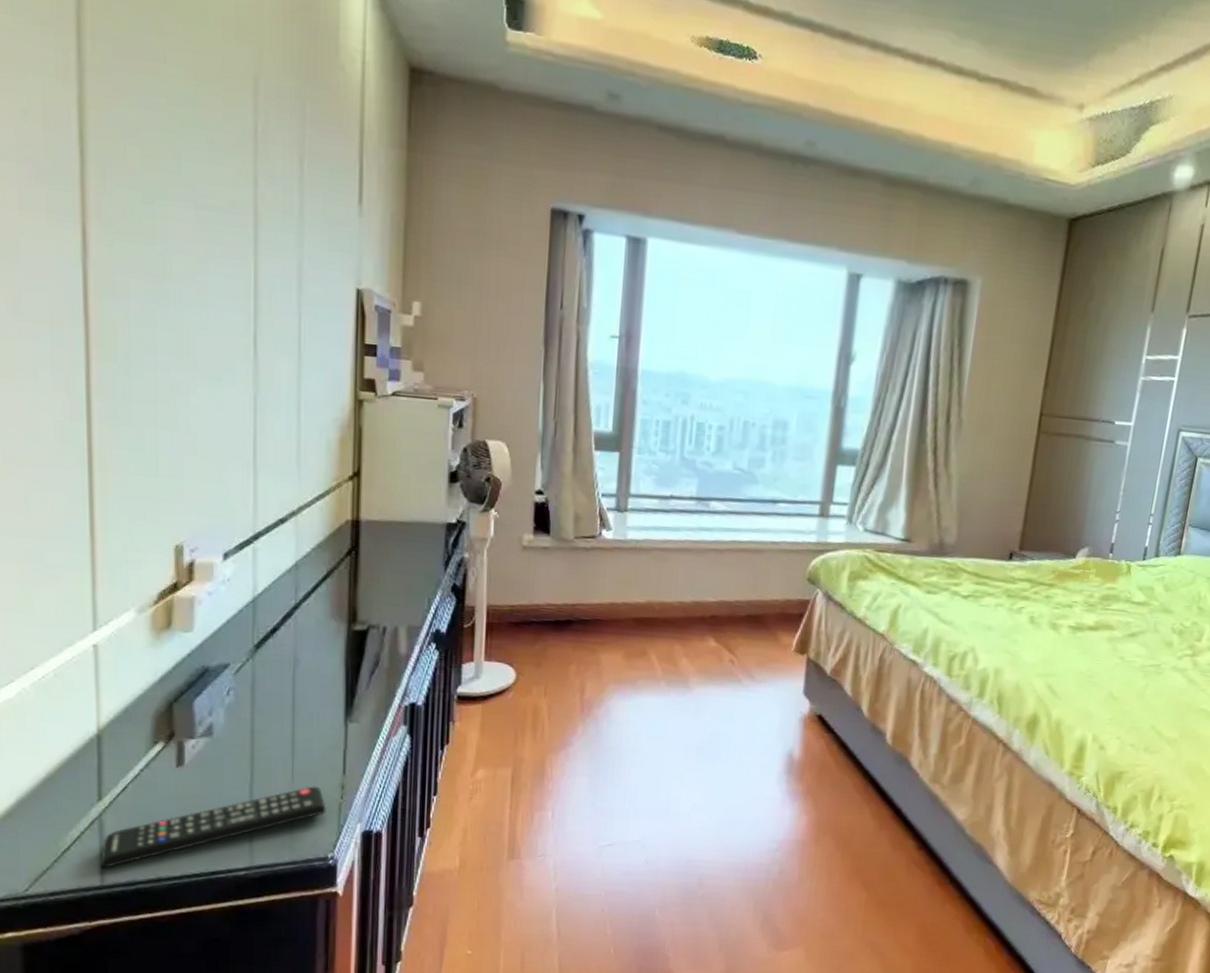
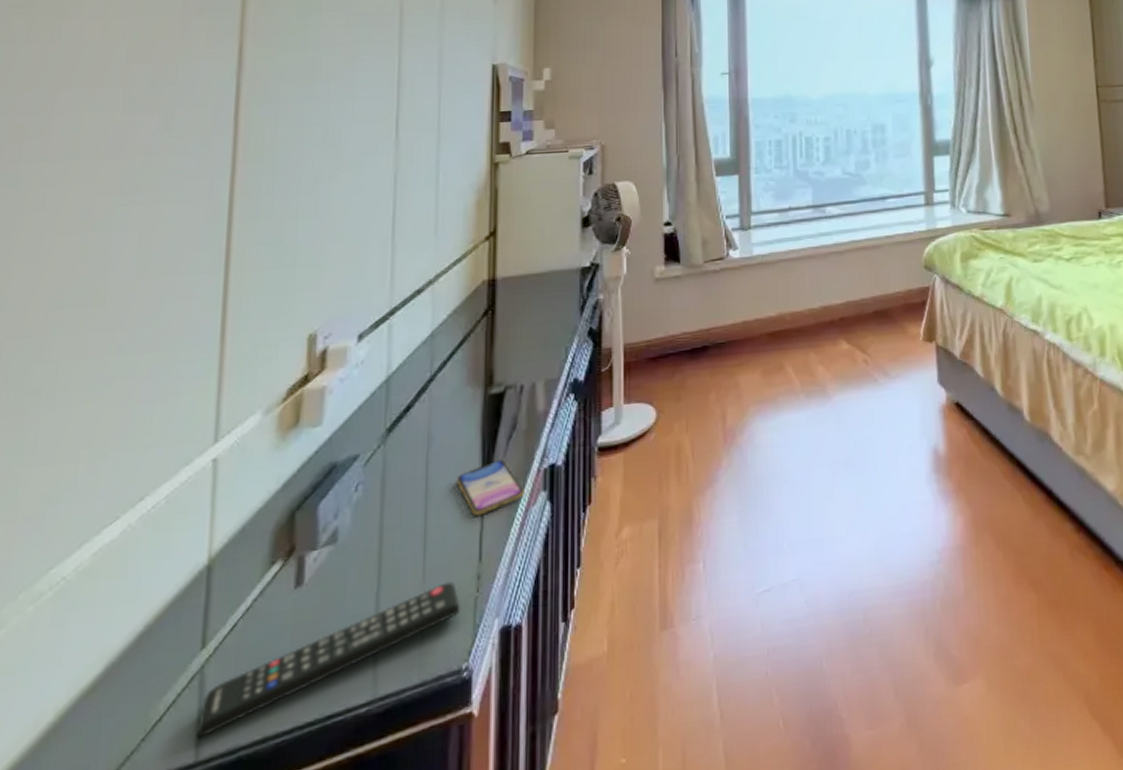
smartphone: none [321,690,386,736] -> present [456,459,525,516]

